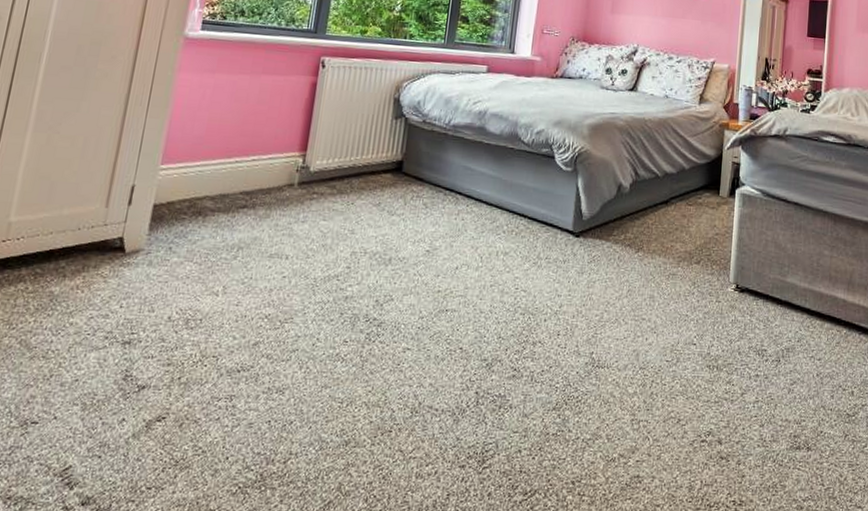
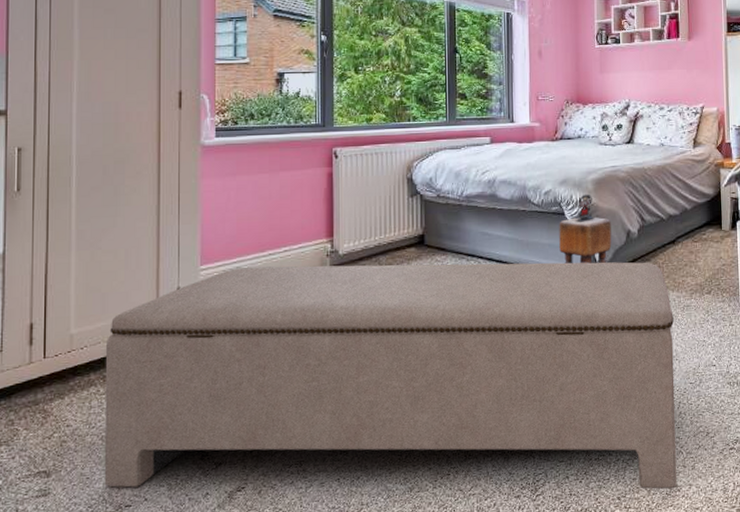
bench: none [13,172,657,479] -> present [104,262,677,489]
stool: none [544,139,603,217] -> present [559,194,612,264]

